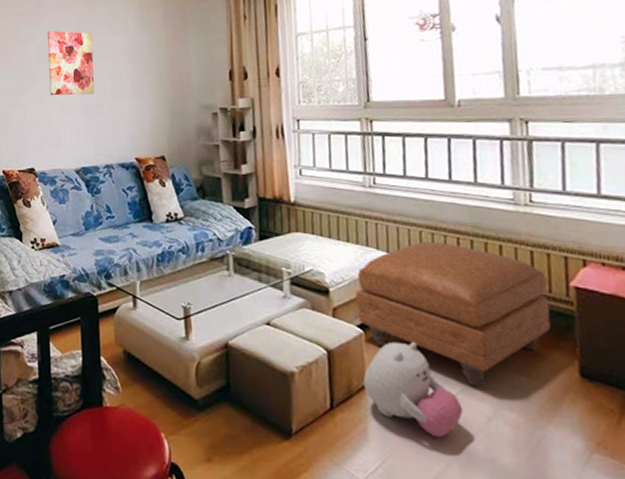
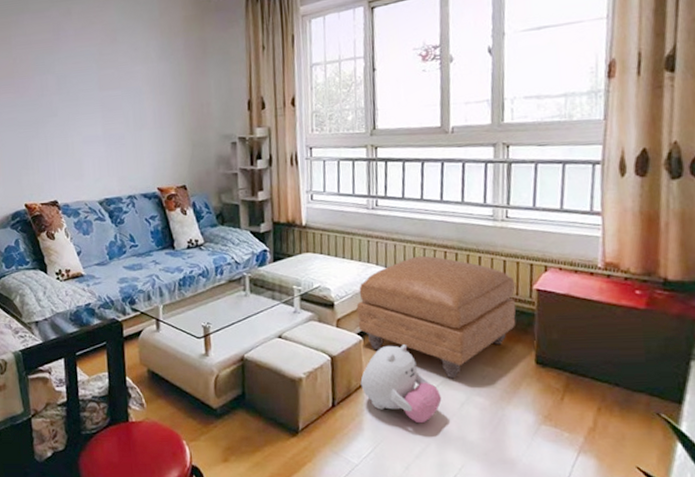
wall art: present [47,30,94,96] -> none [67,60,117,128]

